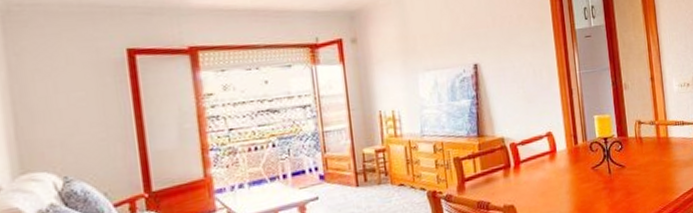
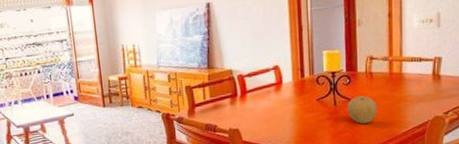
fruit: none [621,161,650,192] -> present [347,95,377,124]

